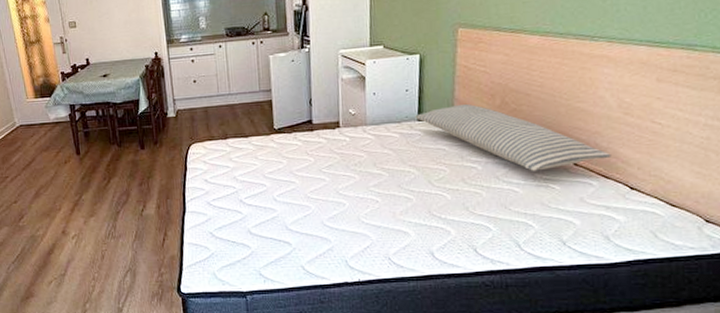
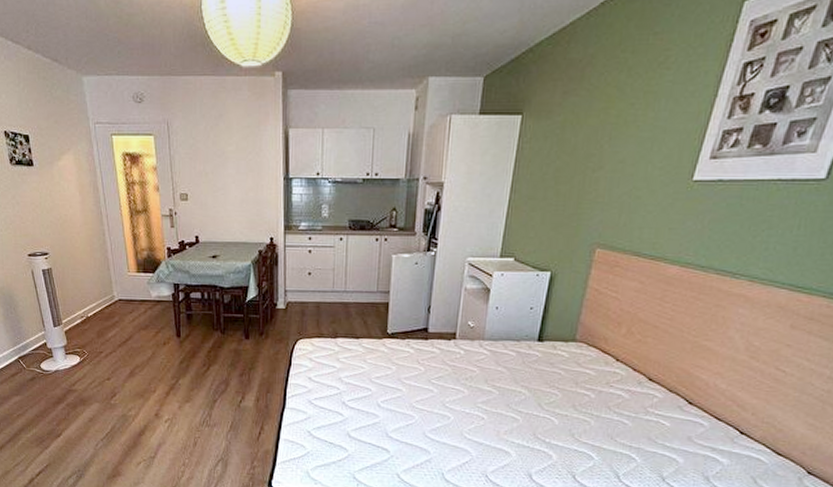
pillow: present [415,103,612,171] -> none [535,328,728,406]

